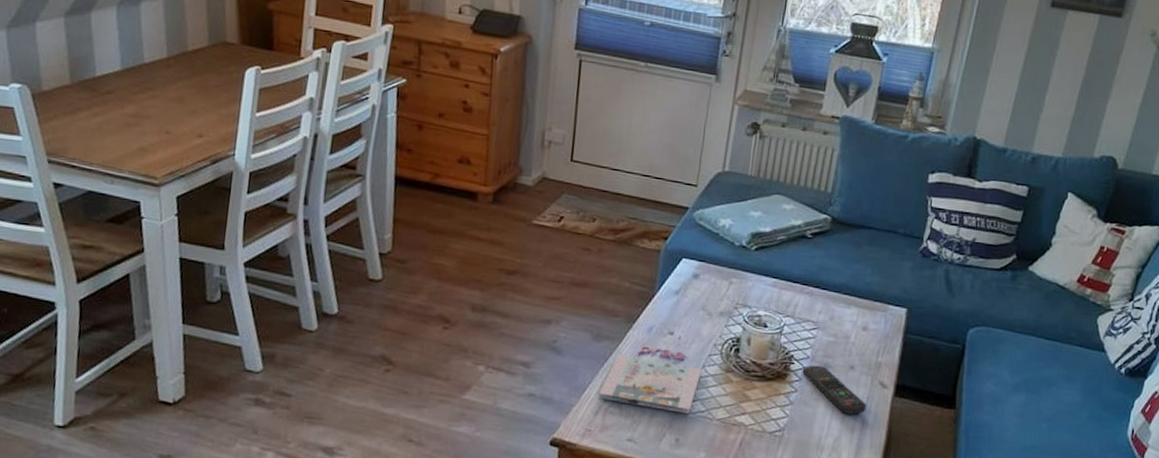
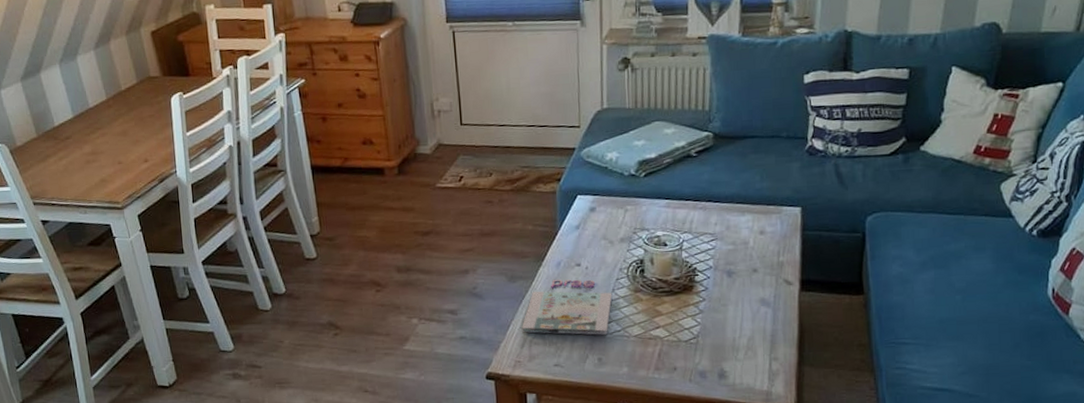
remote control: present [802,365,867,415] -> none [707,273,775,314]

